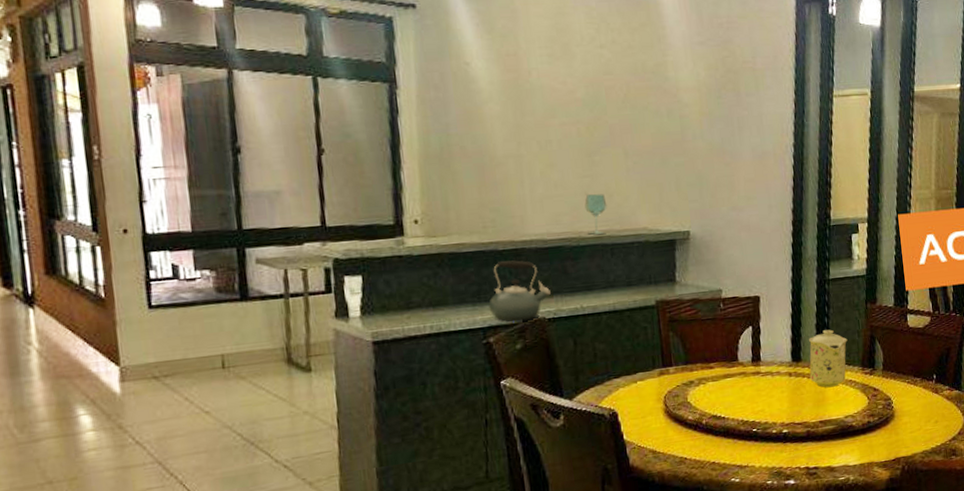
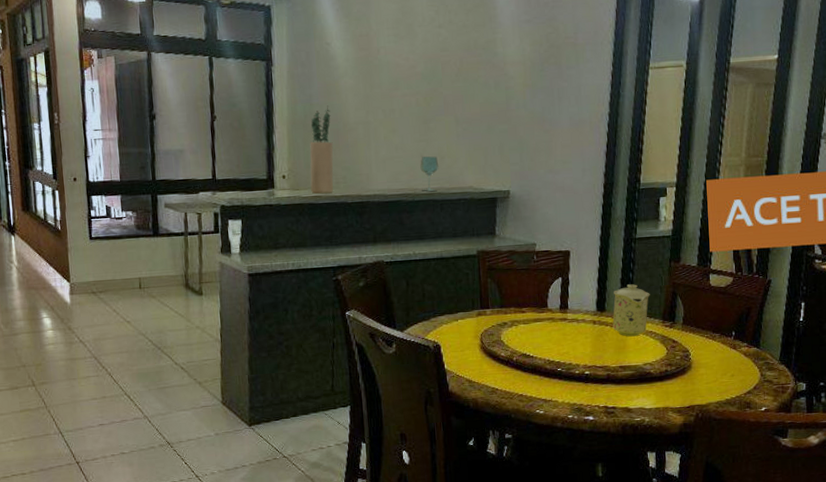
vase: none [448,136,480,242] -> present [310,105,334,195]
kettle: present [489,260,552,322] -> none [338,211,390,264]

